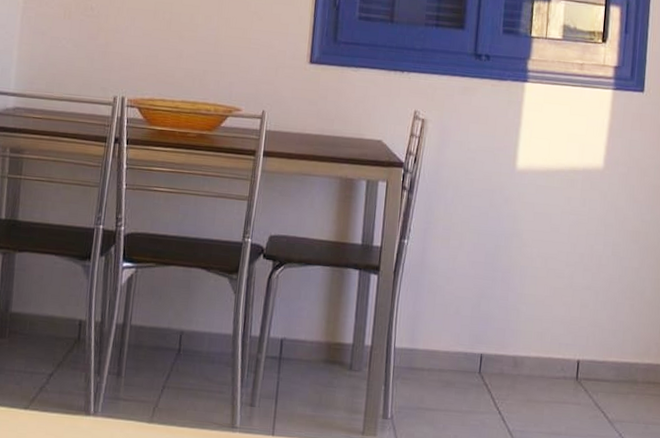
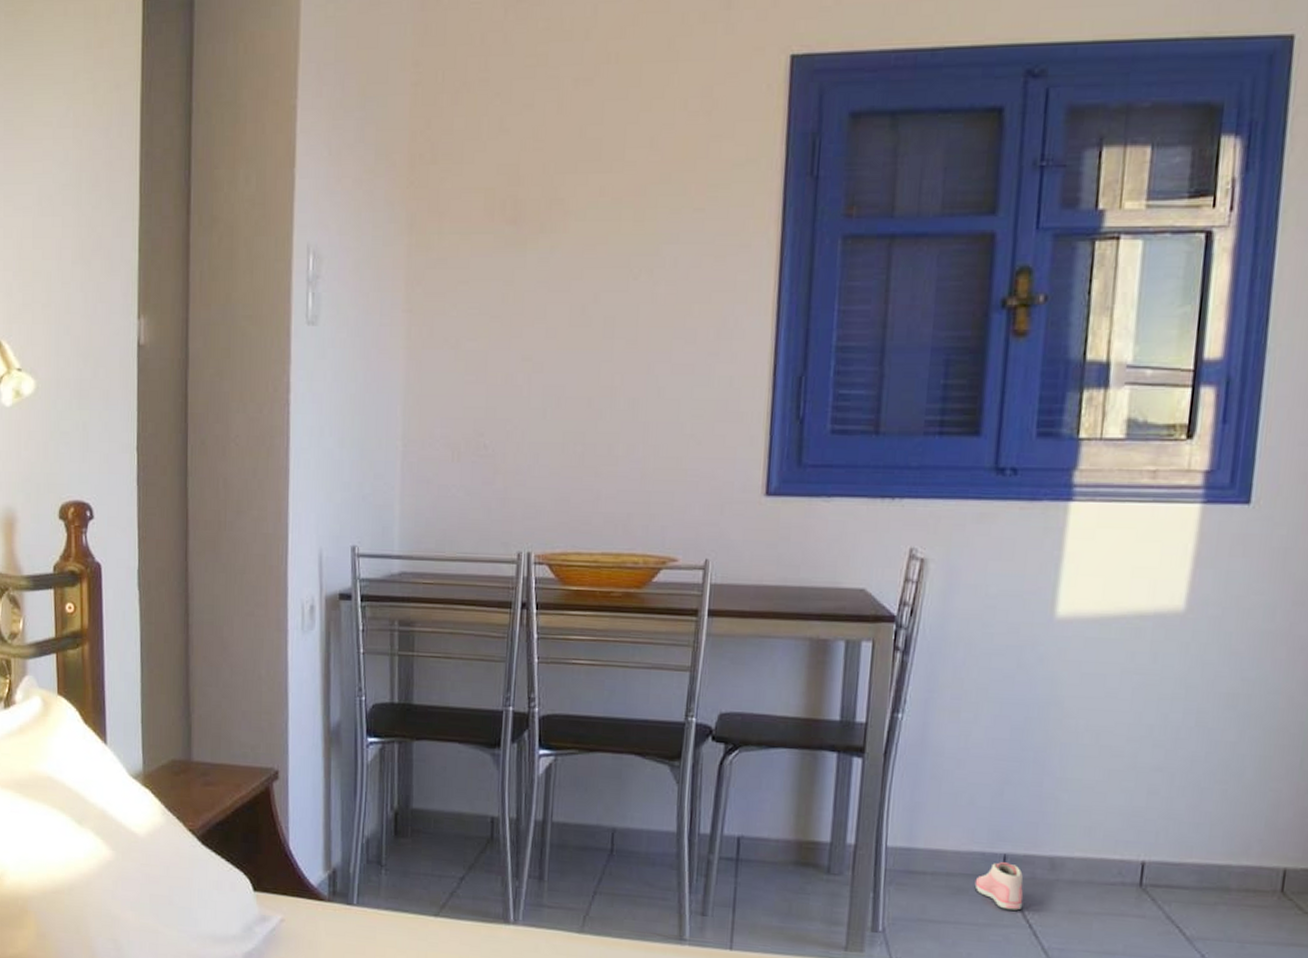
sneaker: none [459,360,495,400] -> present [974,862,1024,910]

